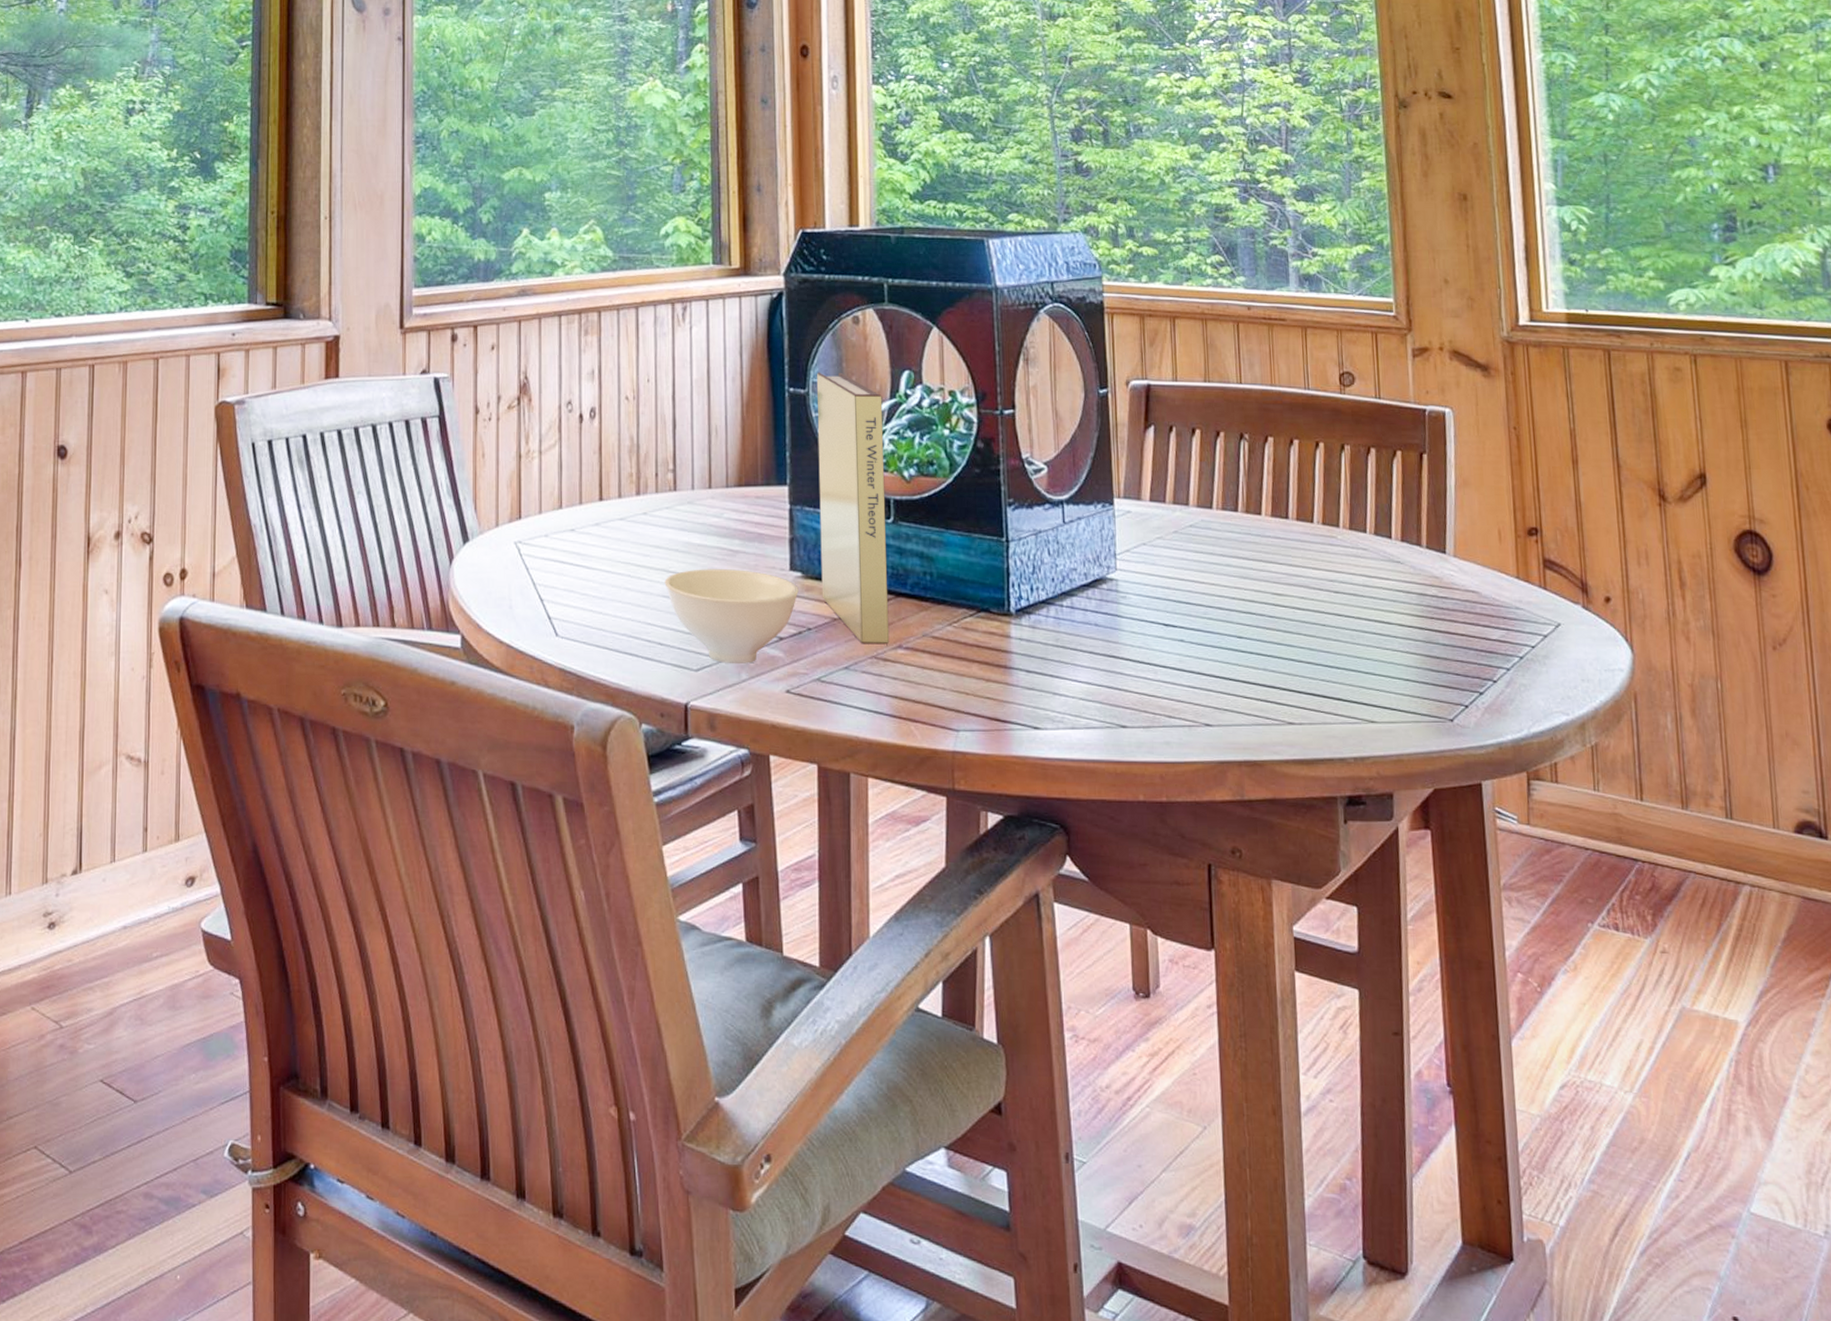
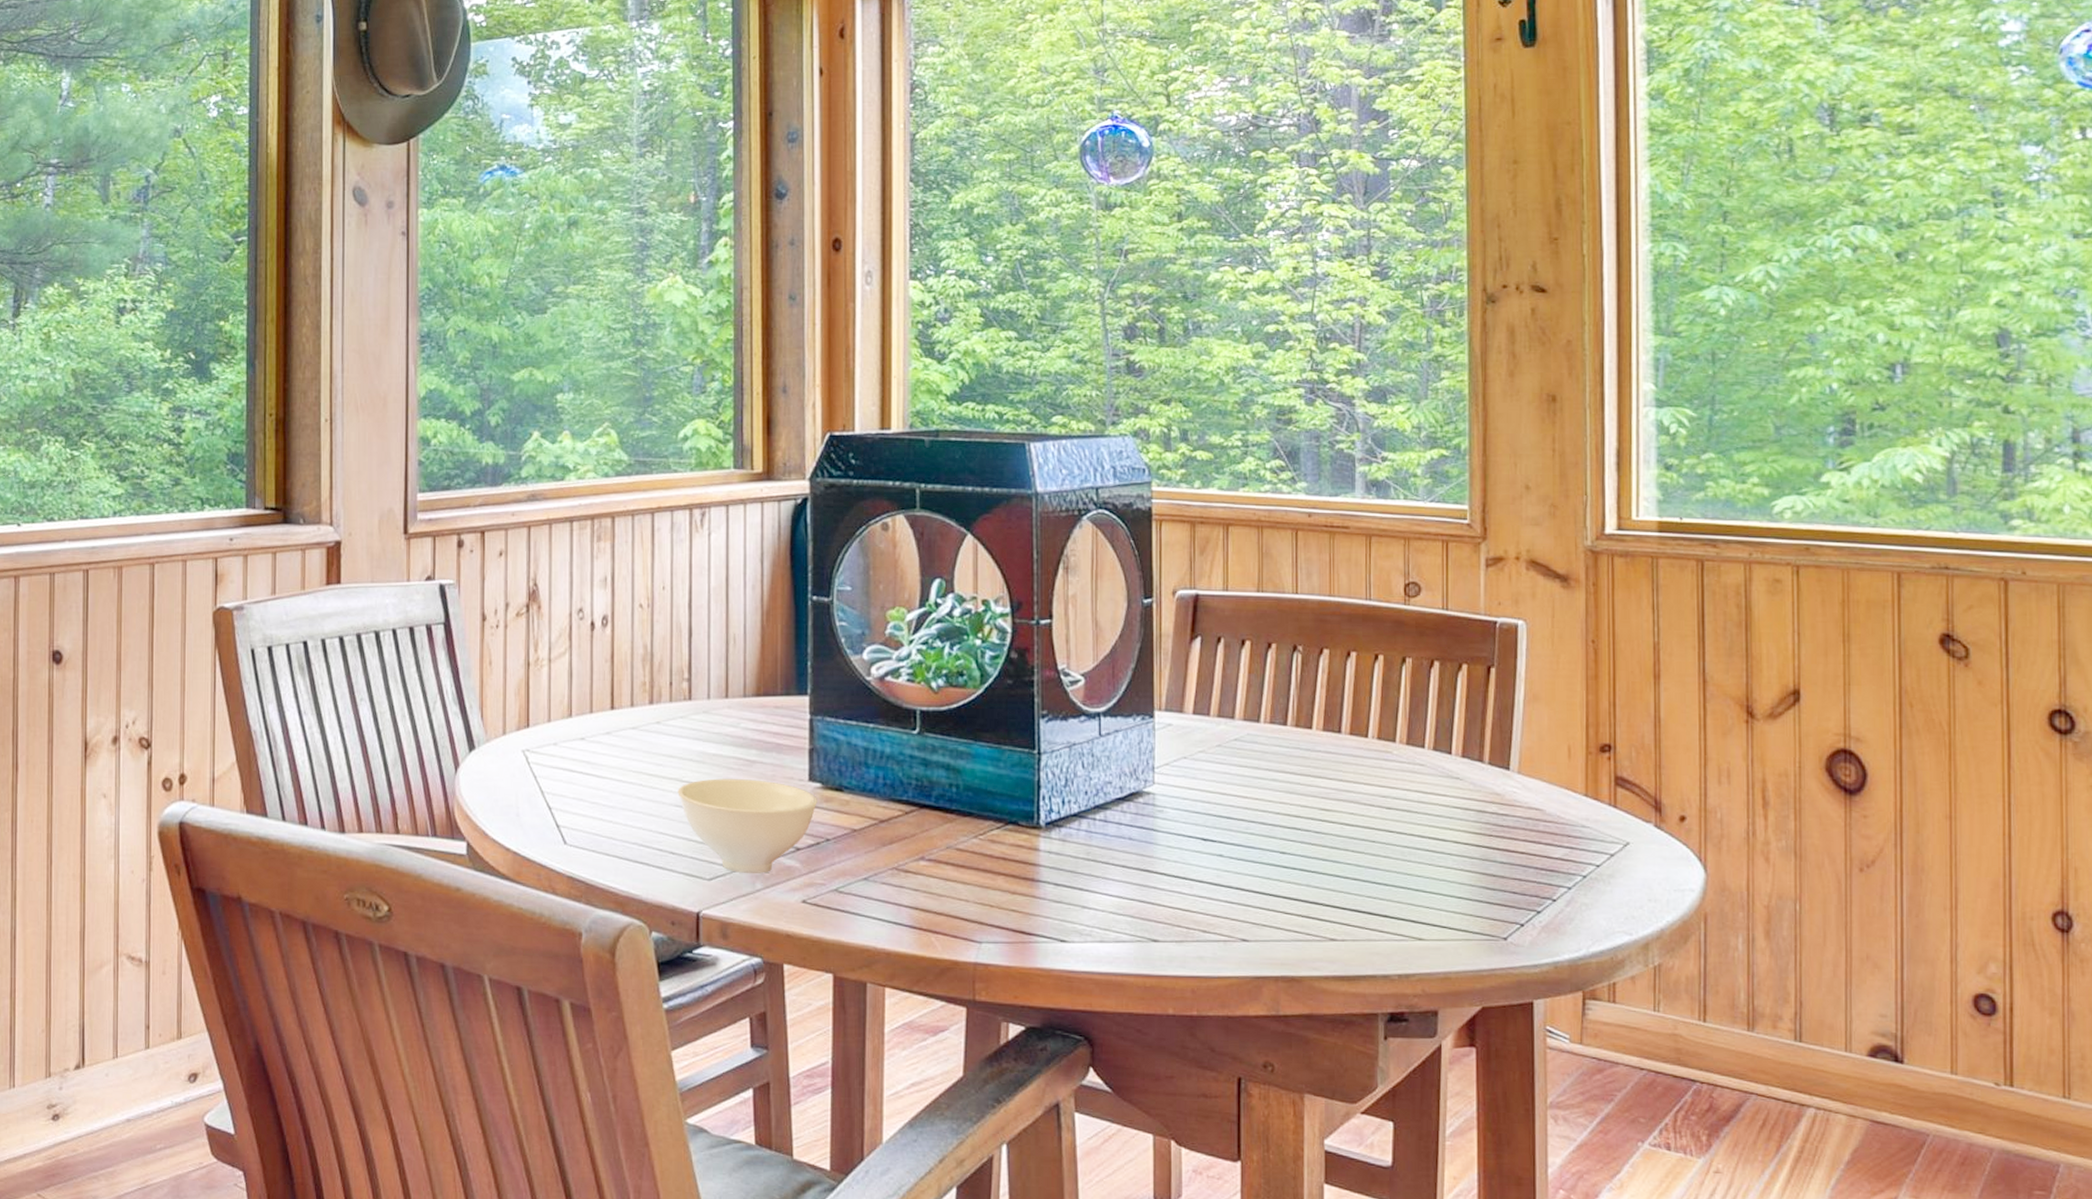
book: present [816,372,890,645] -> none [841,580,912,856]

